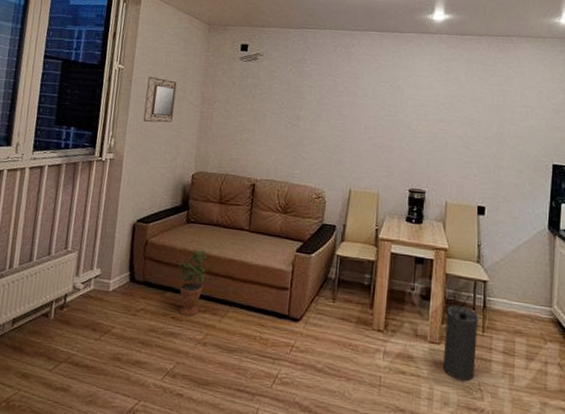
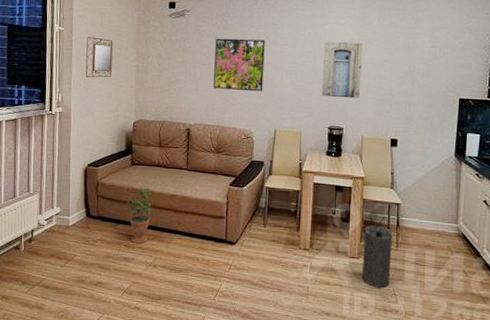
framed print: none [284,85,343,147] -> present [213,38,265,92]
wall art: none [402,95,448,159] -> present [321,42,362,99]

